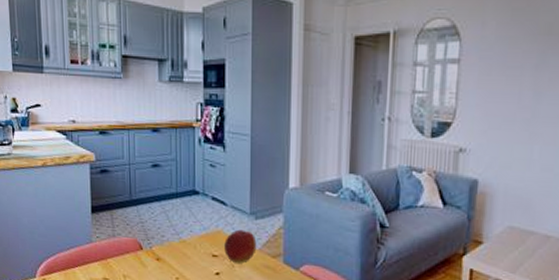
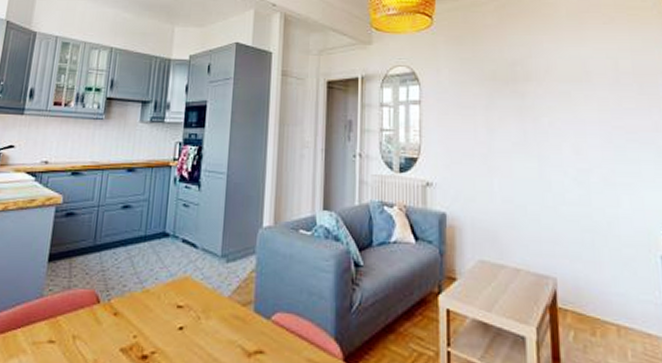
apple: present [224,229,257,264] -> none [191,274,227,314]

